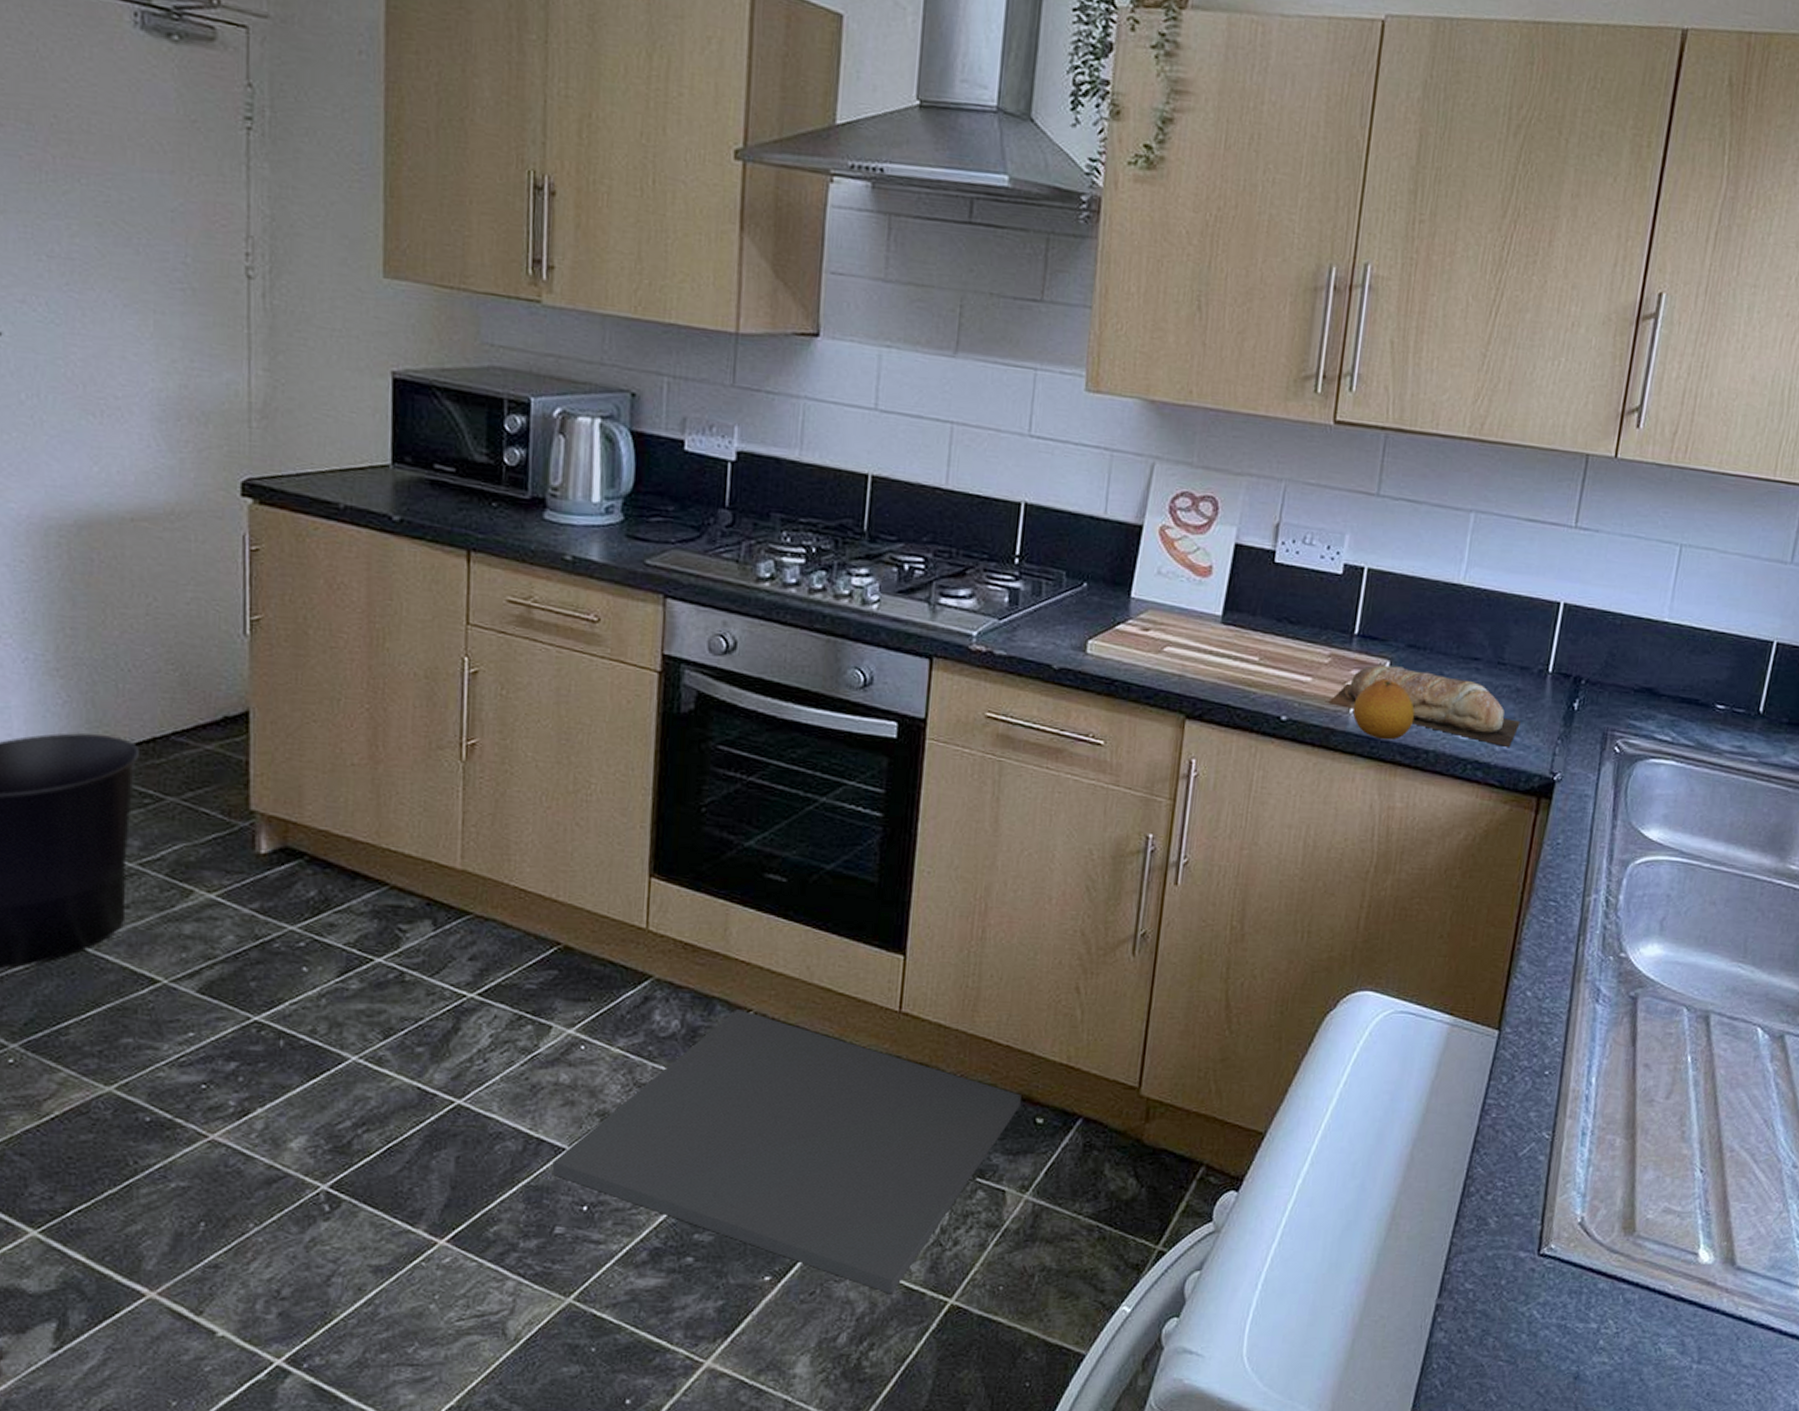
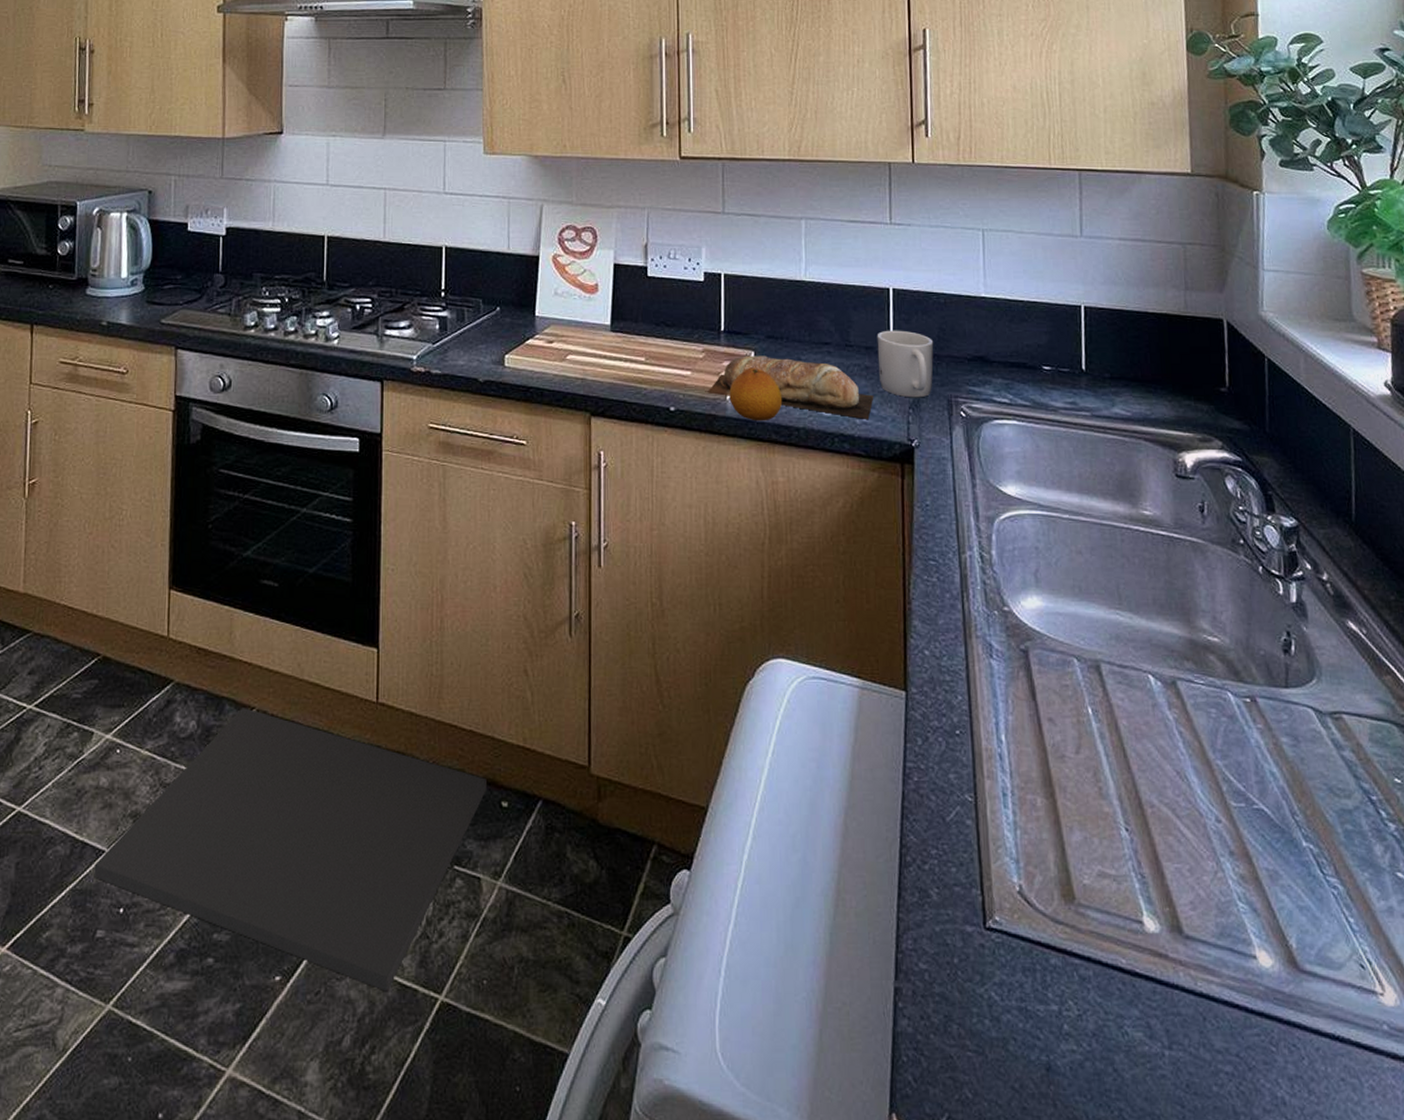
mug: none [1529,649,1600,729] -> present [877,330,934,398]

